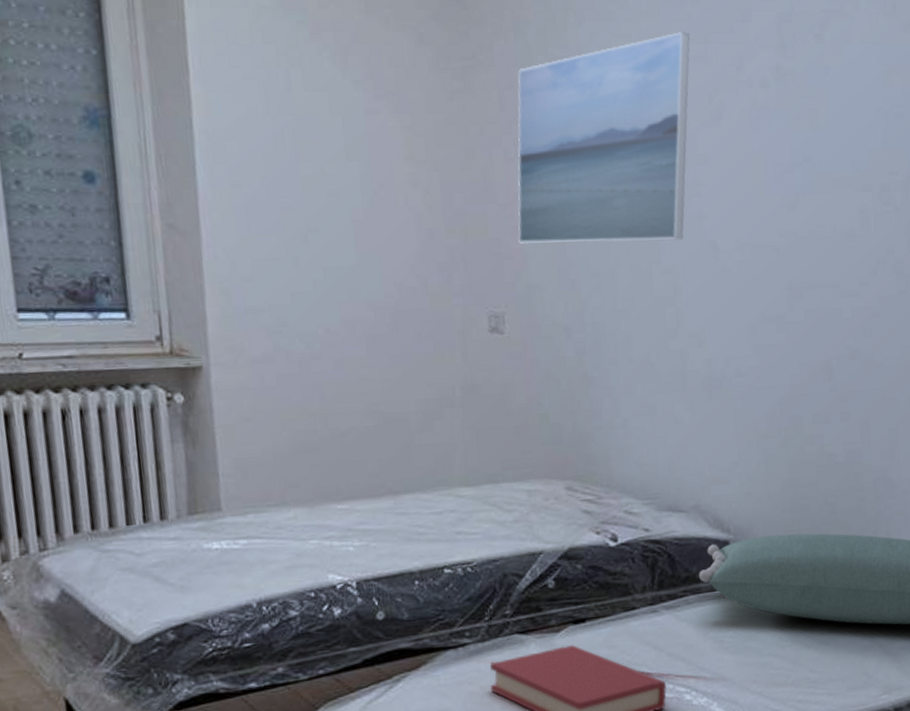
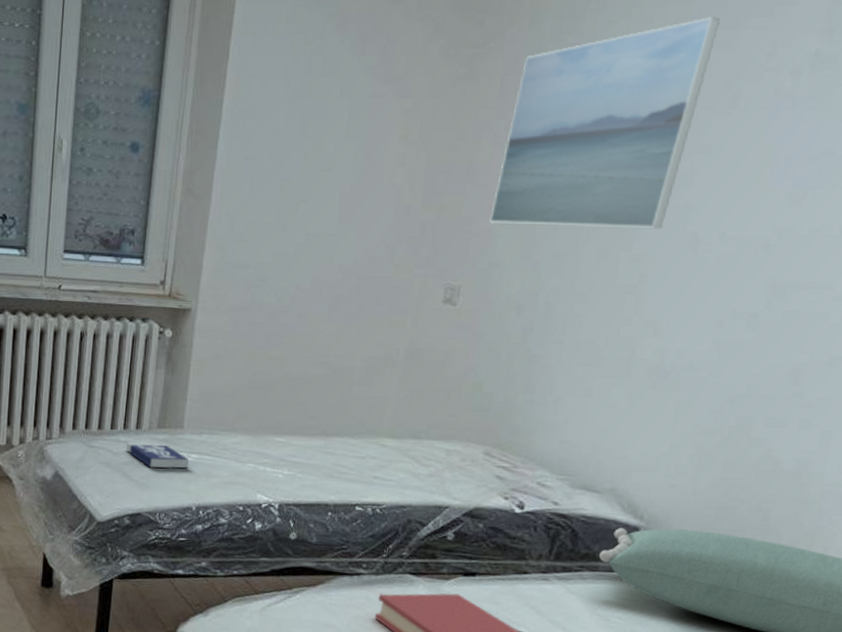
book: none [151,533,237,565] -> present [126,441,189,469]

